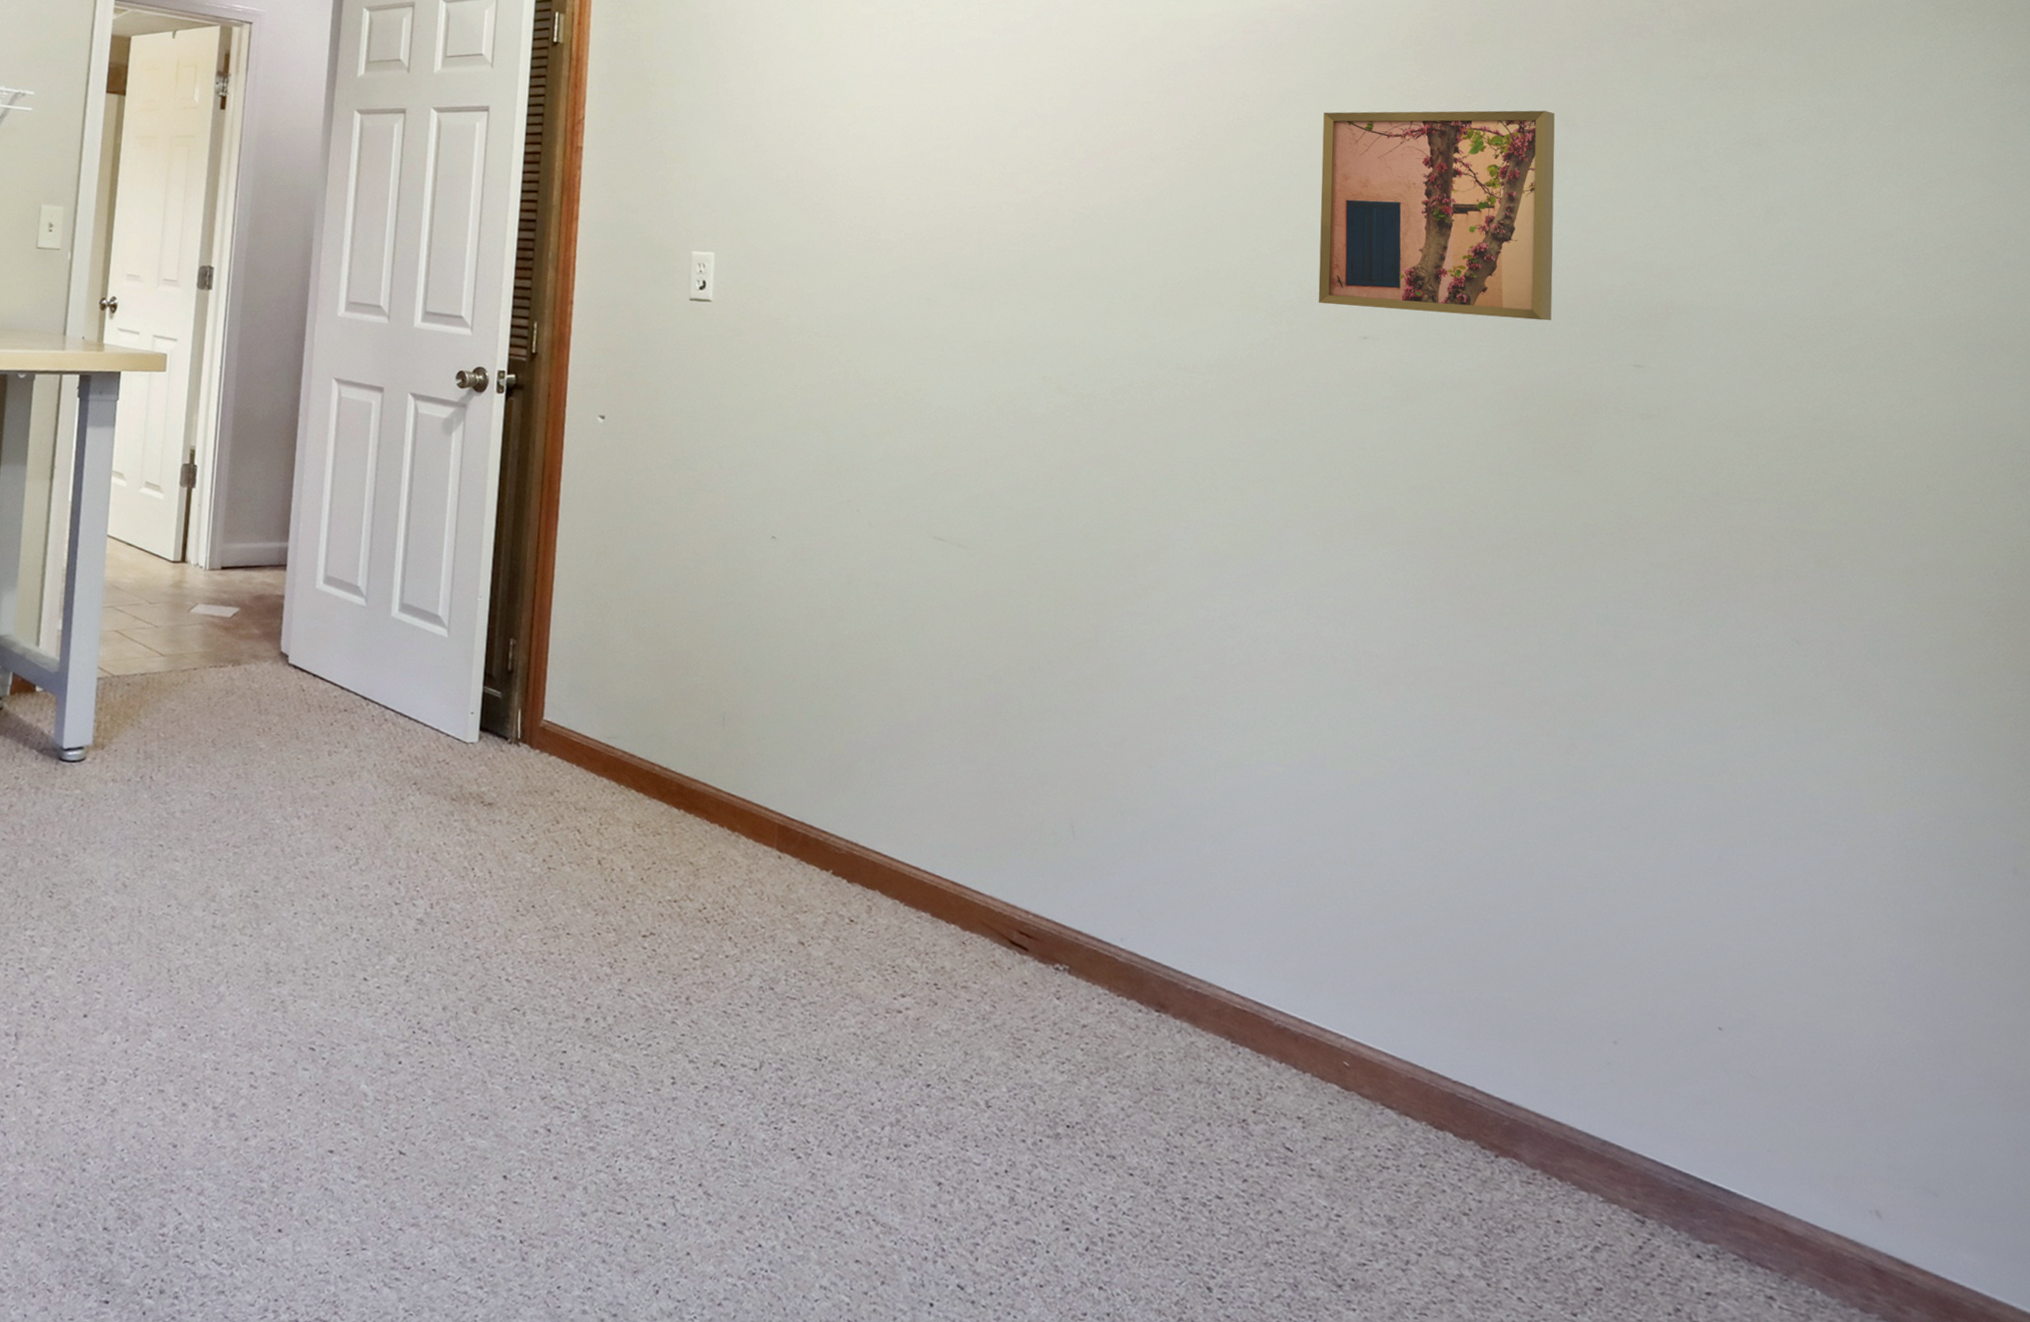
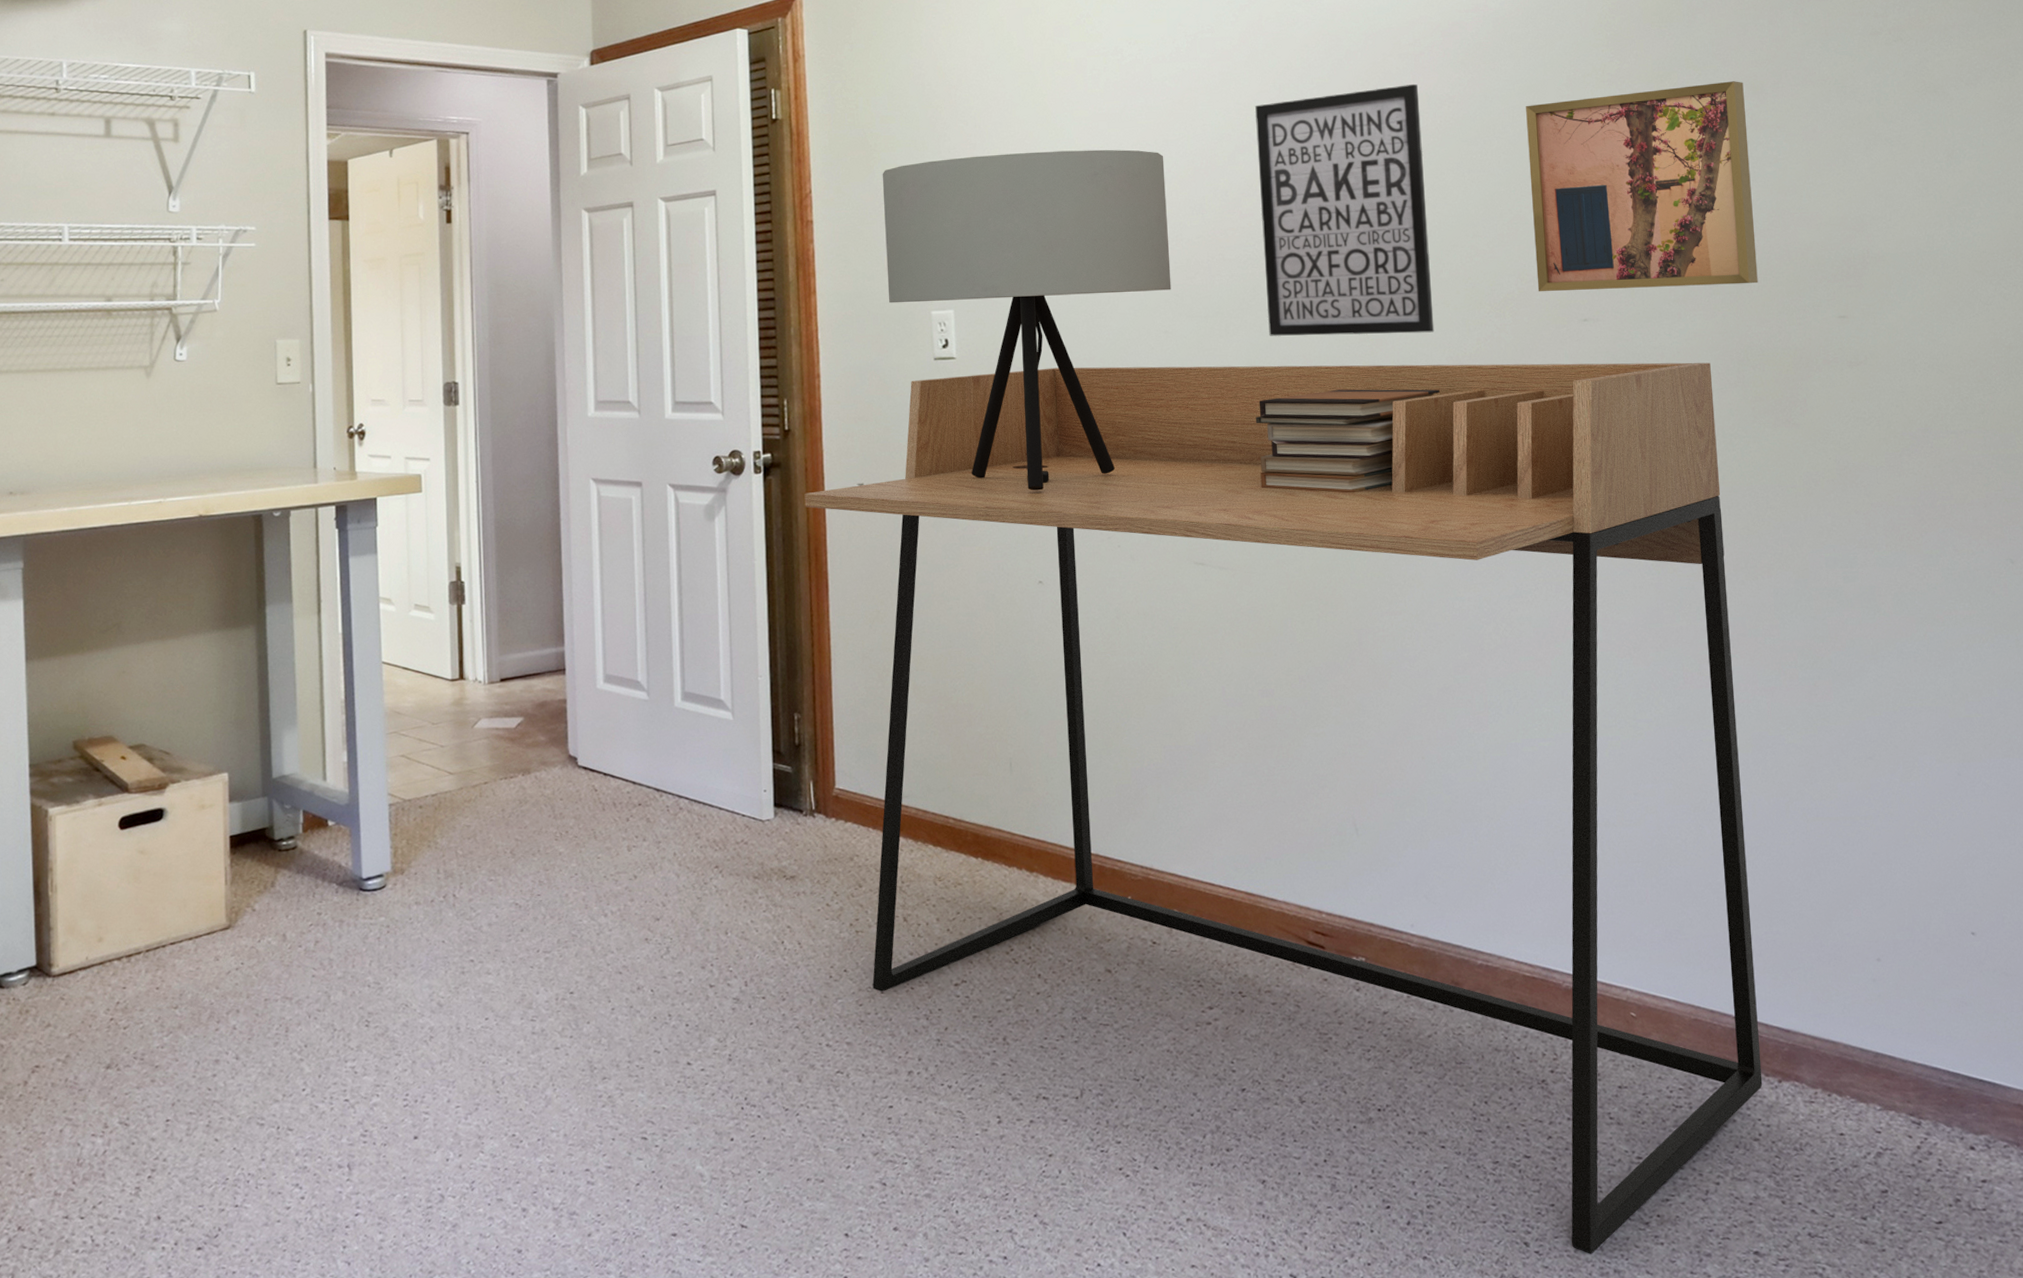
desk: none [543,318,1494,1310] -> present [804,362,1763,1254]
table lamp: none [650,100,945,445] -> present [882,149,1172,491]
book stack: none [1010,378,1206,486] -> present [1255,389,1440,493]
wall art: none [1034,77,1214,332] -> present [1255,83,1434,336]

